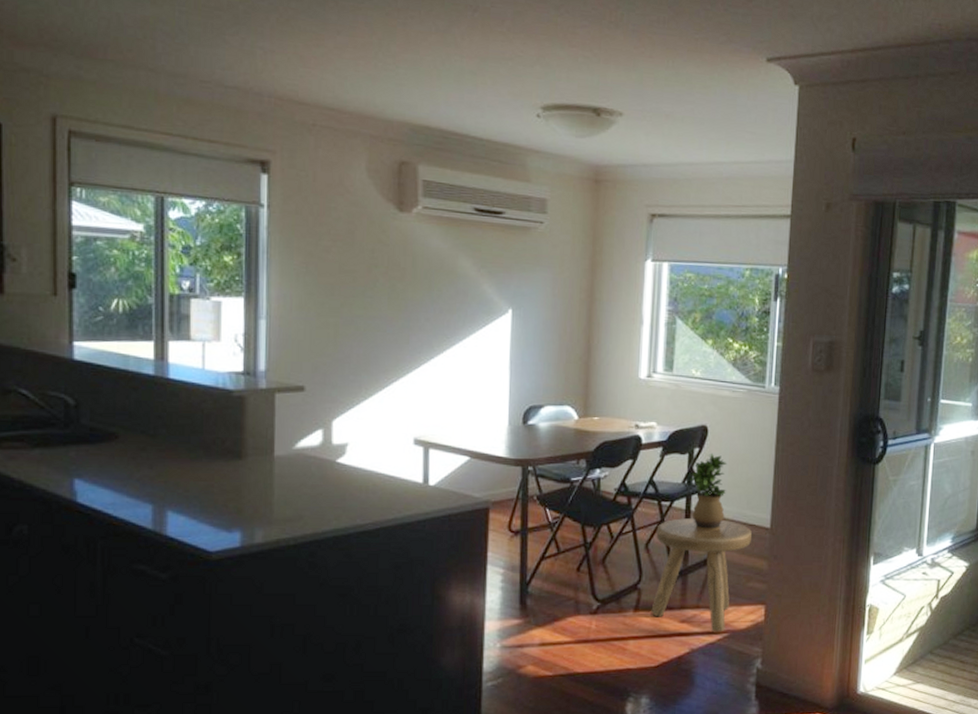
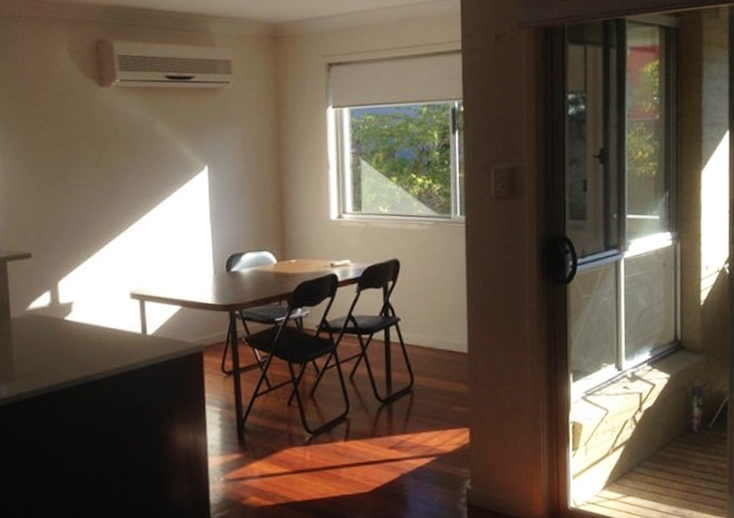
stool: present [651,518,752,632] -> none [359,348,450,457]
potted plant: present [690,453,727,532] -> none [386,285,423,361]

